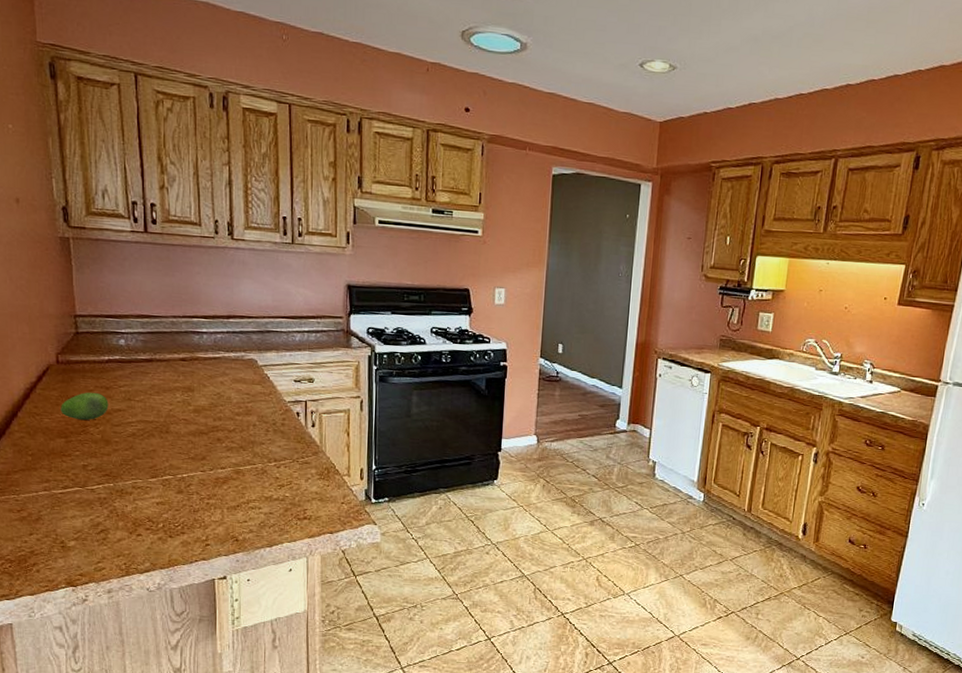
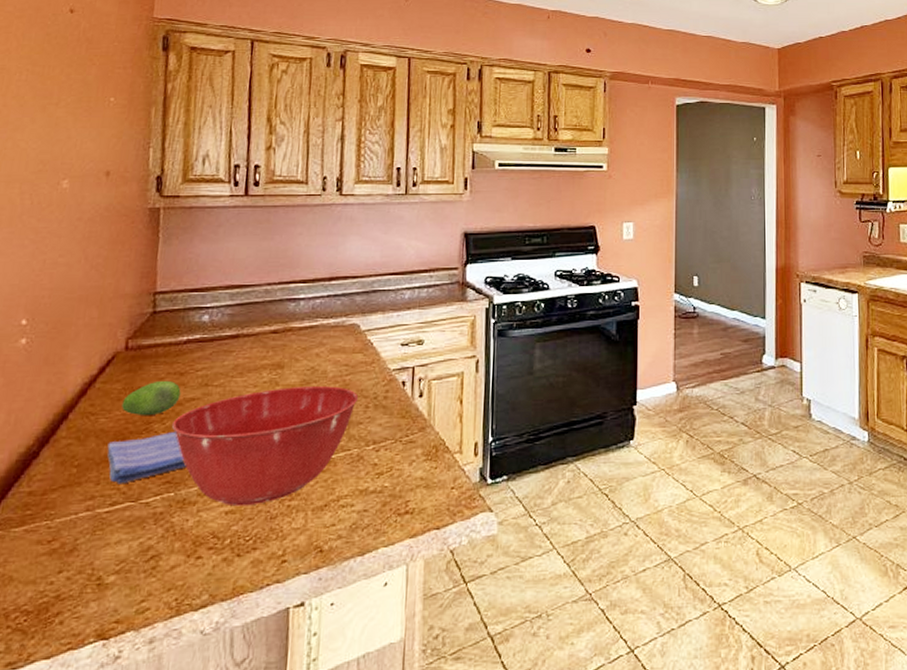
dish towel: none [54,434,121,473] -> present [107,431,188,484]
mixing bowl: none [105,408,260,500] -> present [172,386,359,507]

